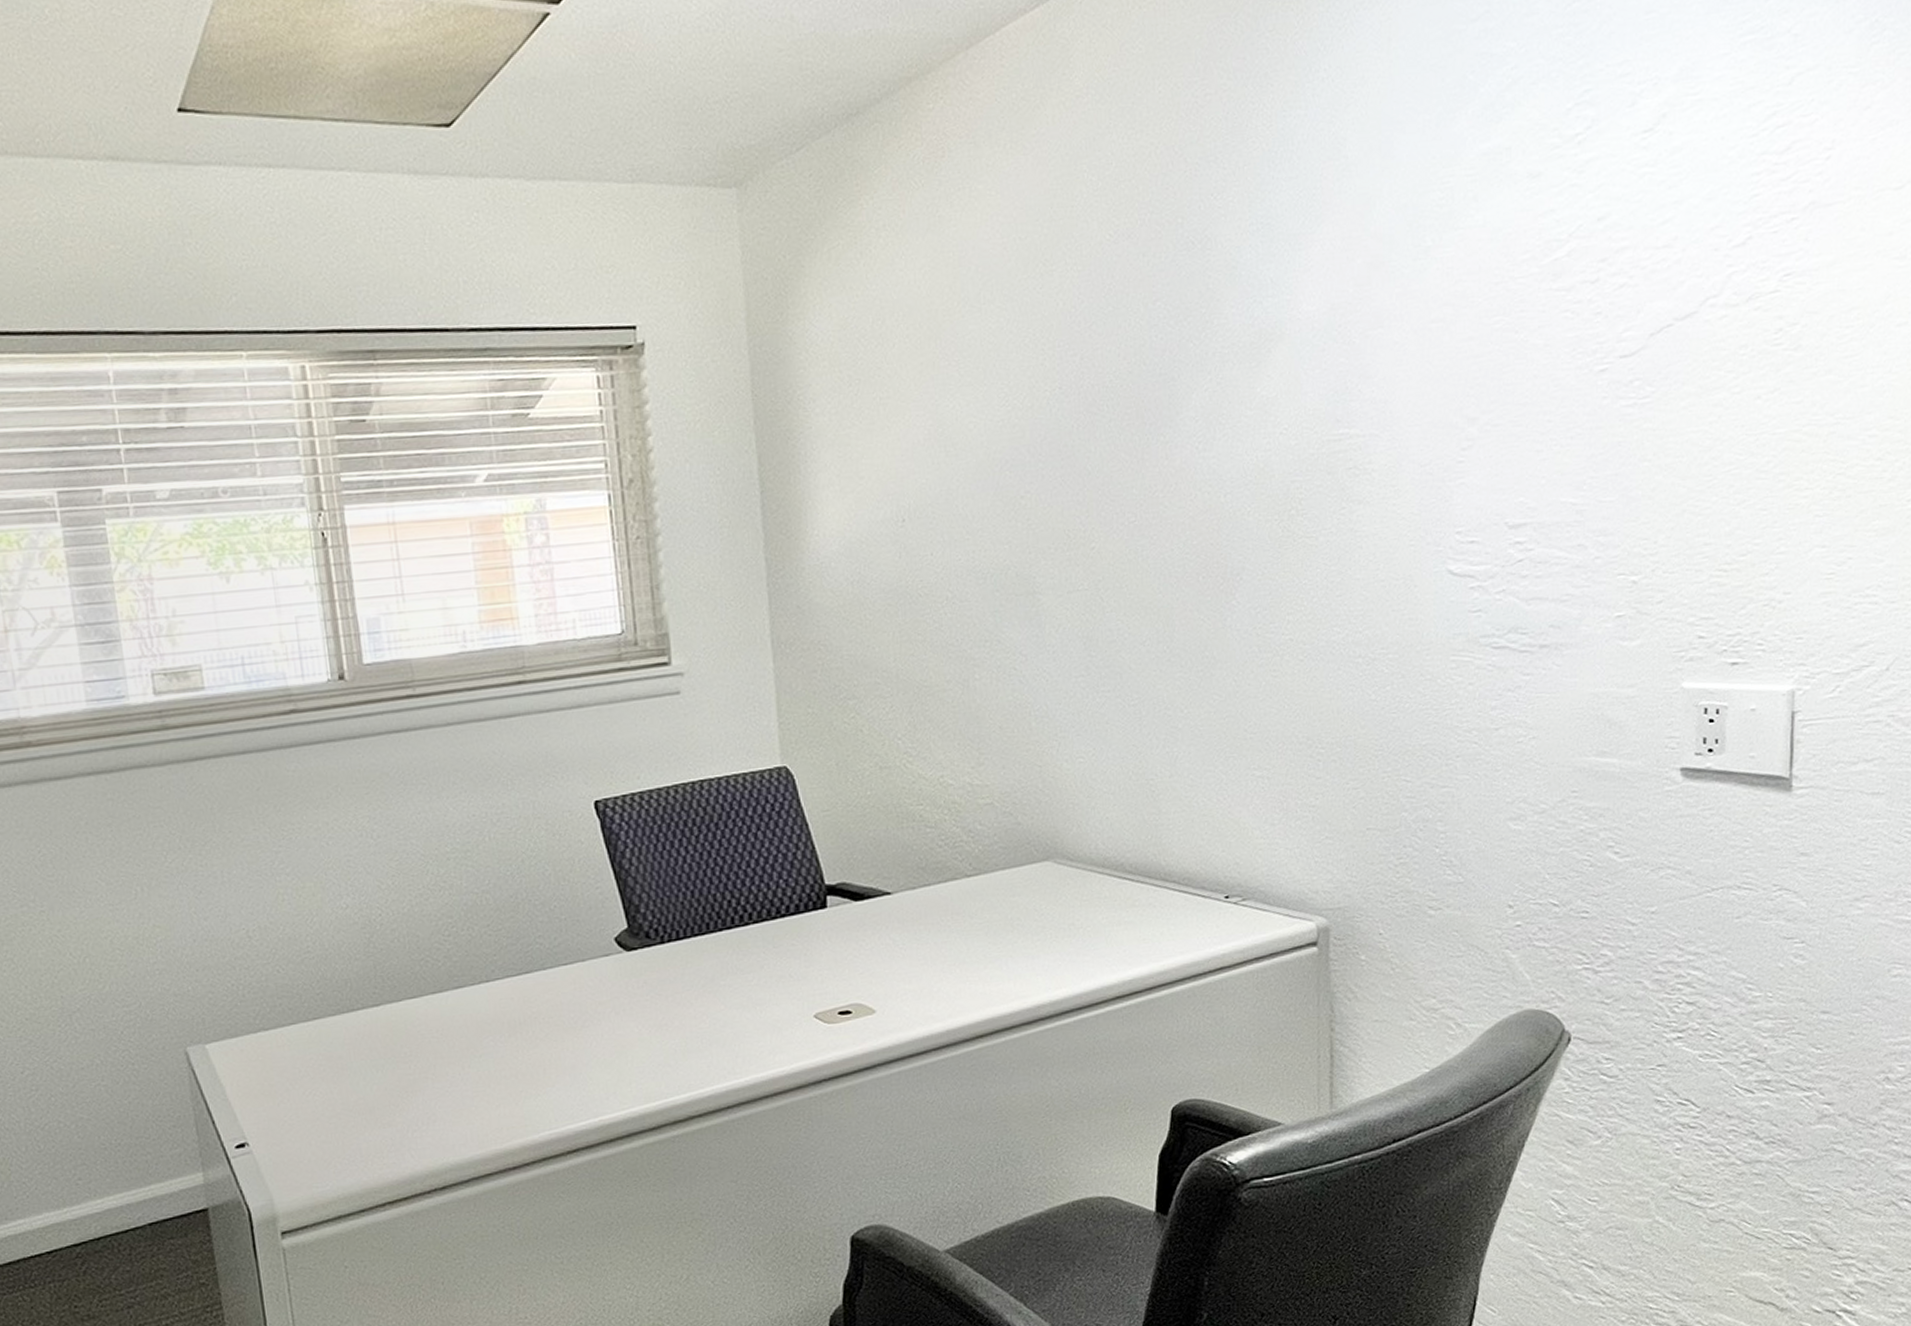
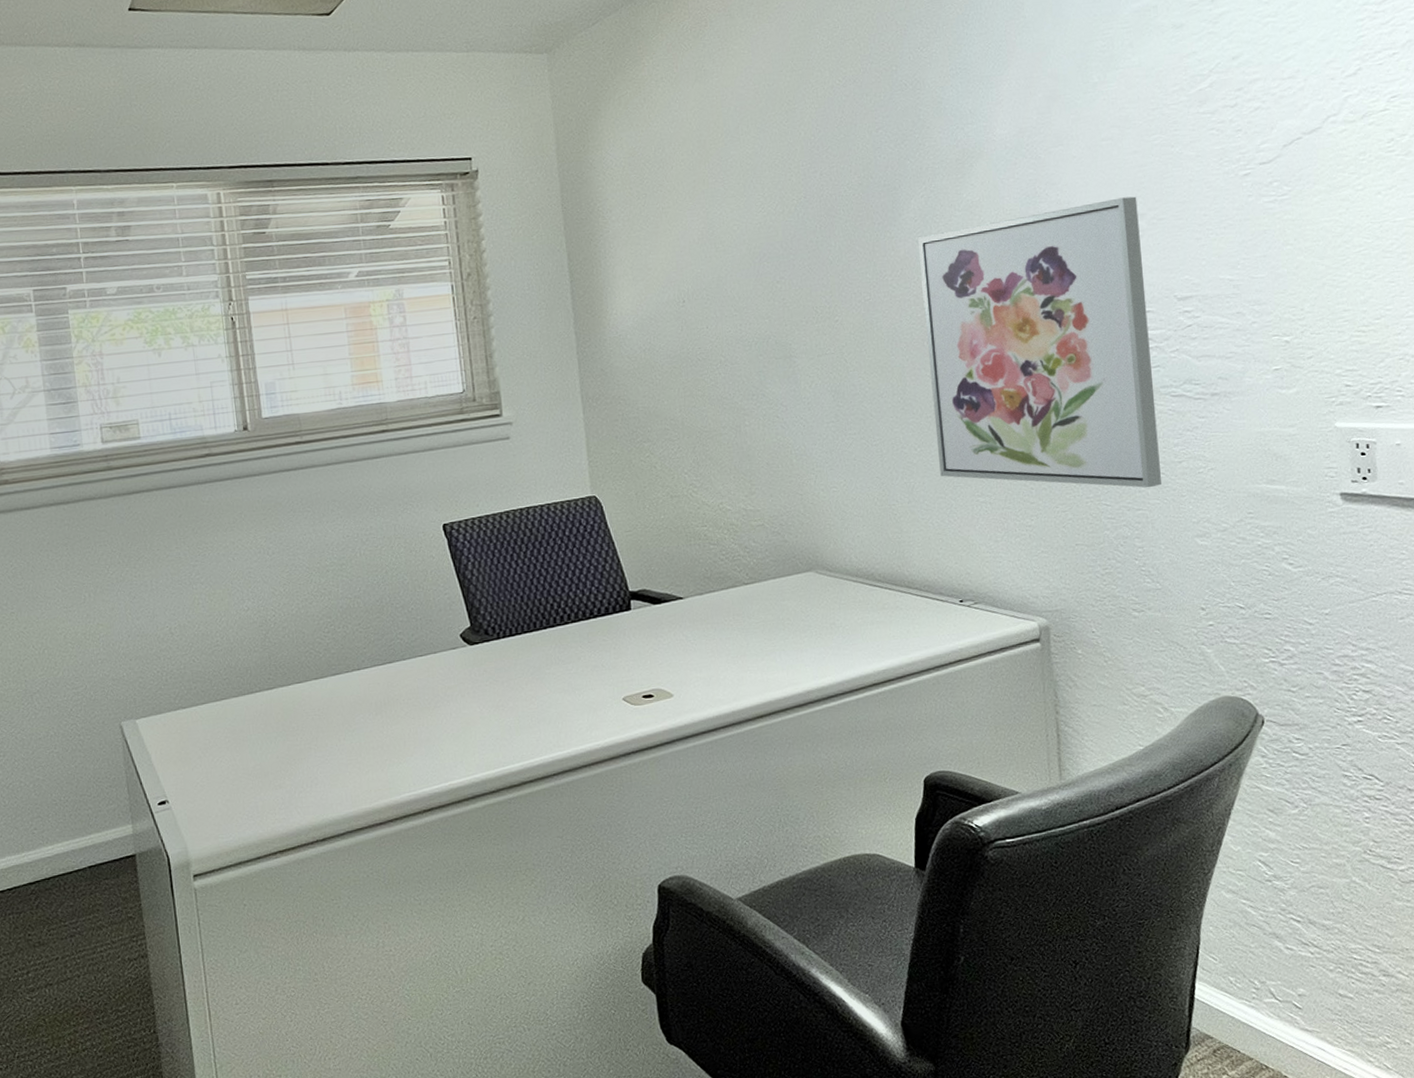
wall art: none [1198,395,1473,761] -> present [918,196,1161,488]

